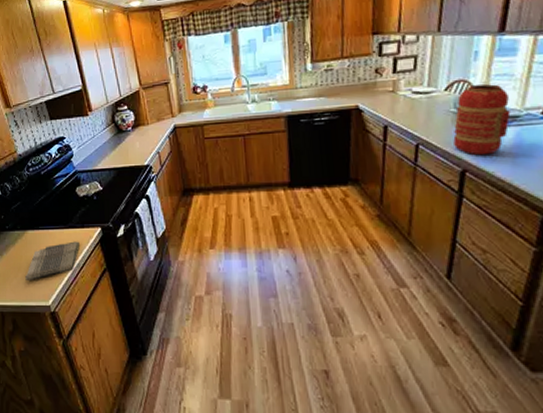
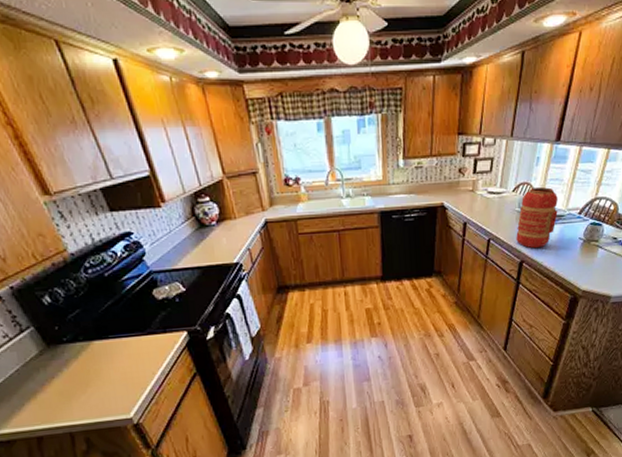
dish towel: present [25,241,80,280] -> none [96,347,163,395]

